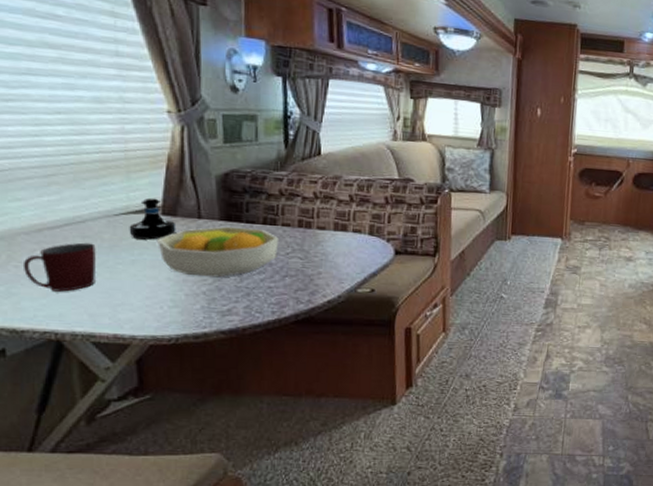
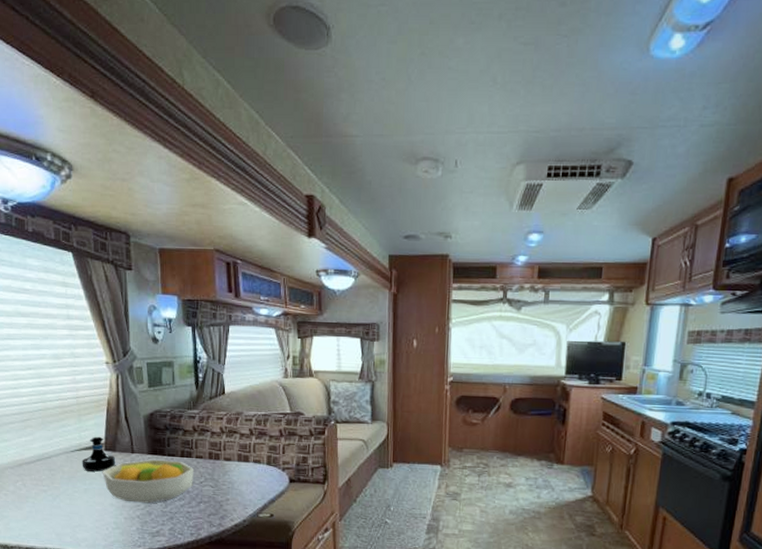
mug: present [22,242,96,292] -> none [10,474,60,515]

